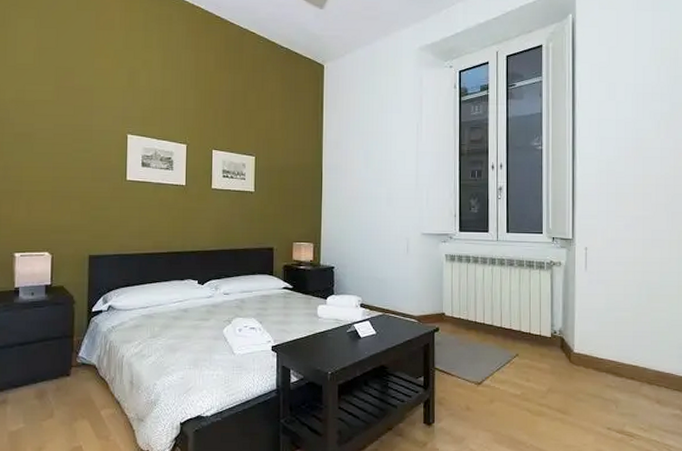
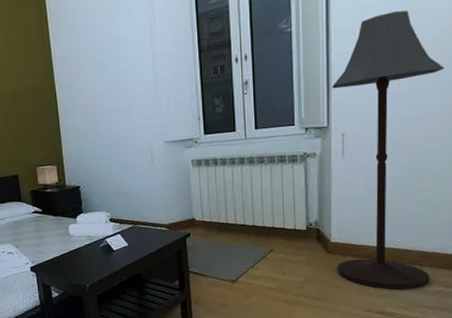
floor lamp: none [577,145,674,410] -> present [332,10,445,290]

